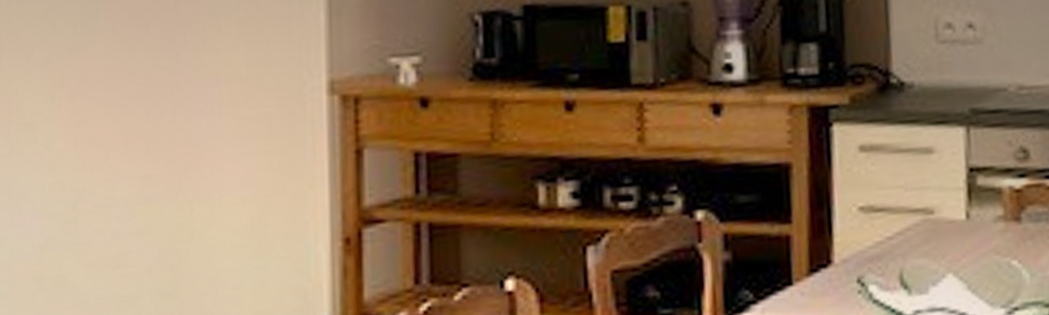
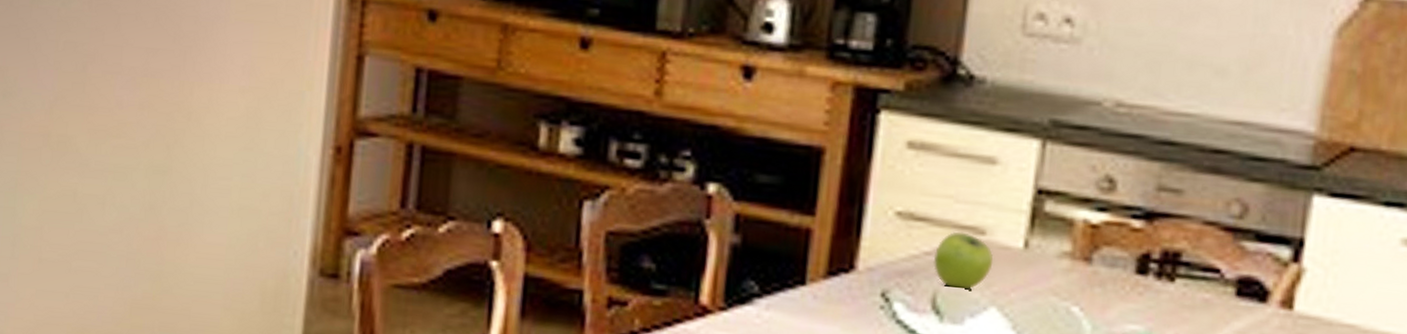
fruit: none [895,214,944,264] -> present [933,232,994,290]

